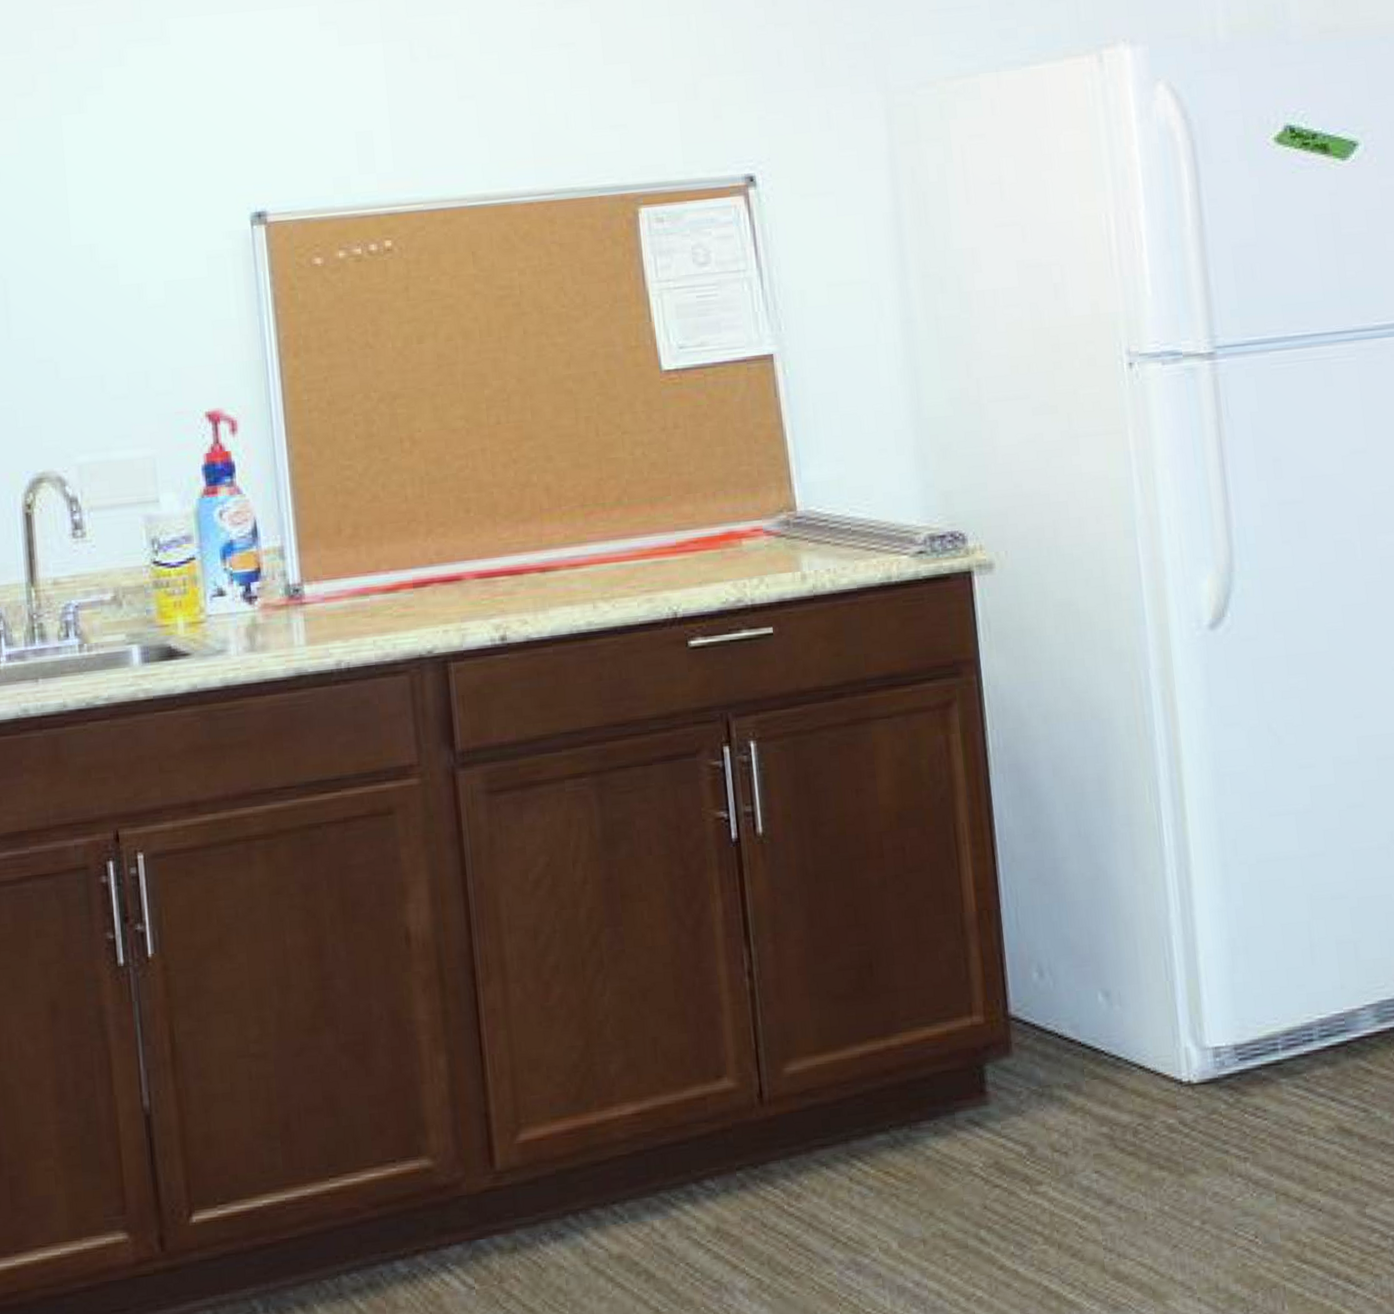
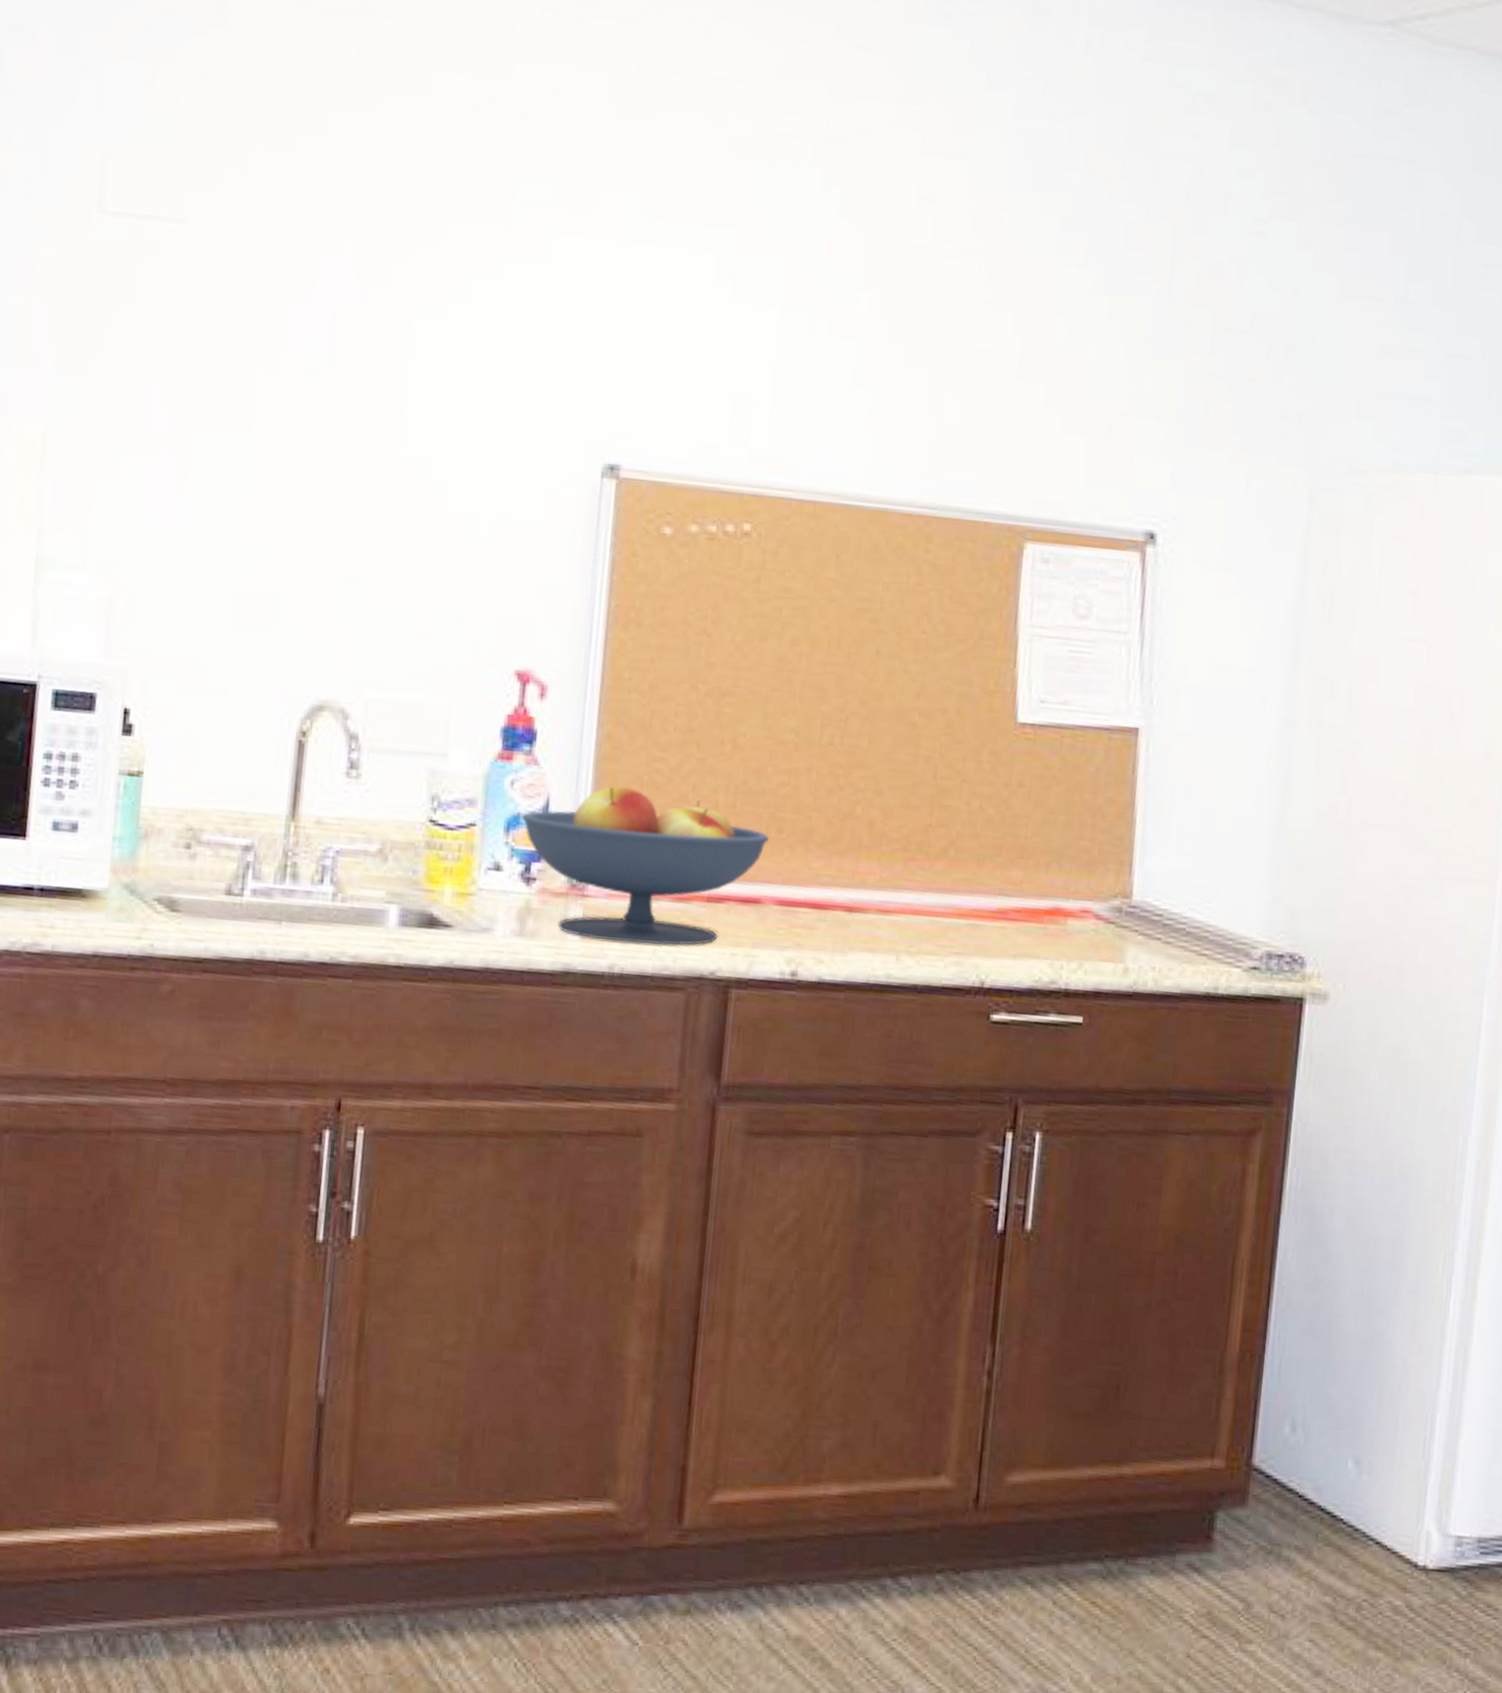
fruit bowl: none [234,497,459,642] -> present [522,786,770,945]

